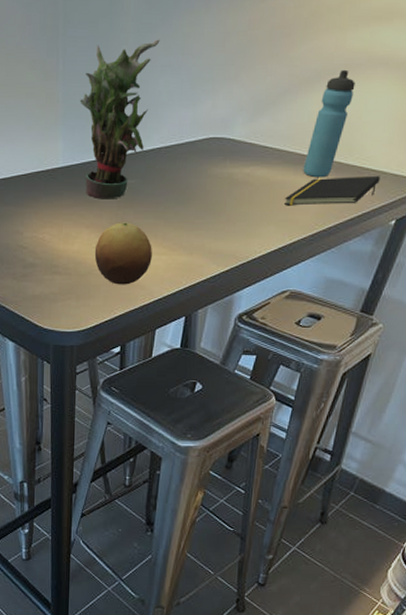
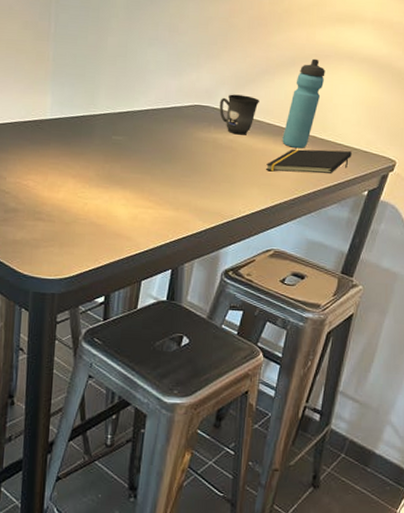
potted plant: present [80,39,160,199] -> none [70,15,148,153]
fruit: present [94,222,152,285] -> none [80,175,139,236]
mug: none [235,121,279,167] -> present [219,94,259,135]

